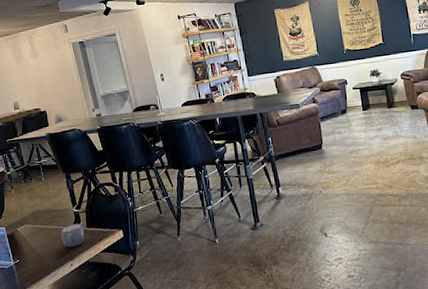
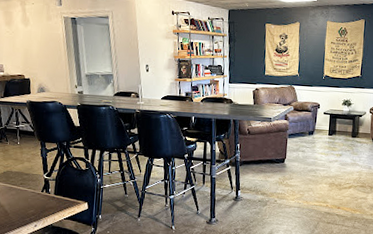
mug: present [60,223,84,248] -> none [29,189,51,210]

